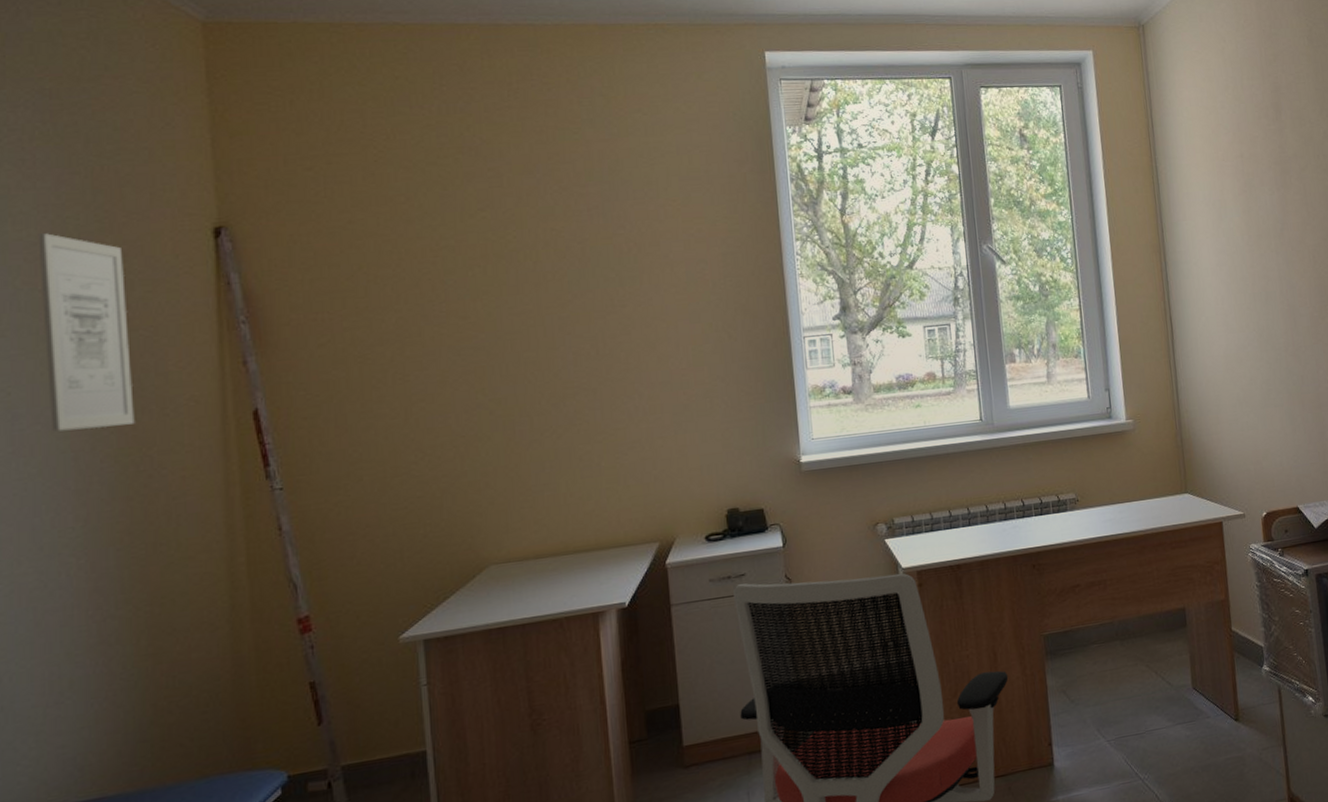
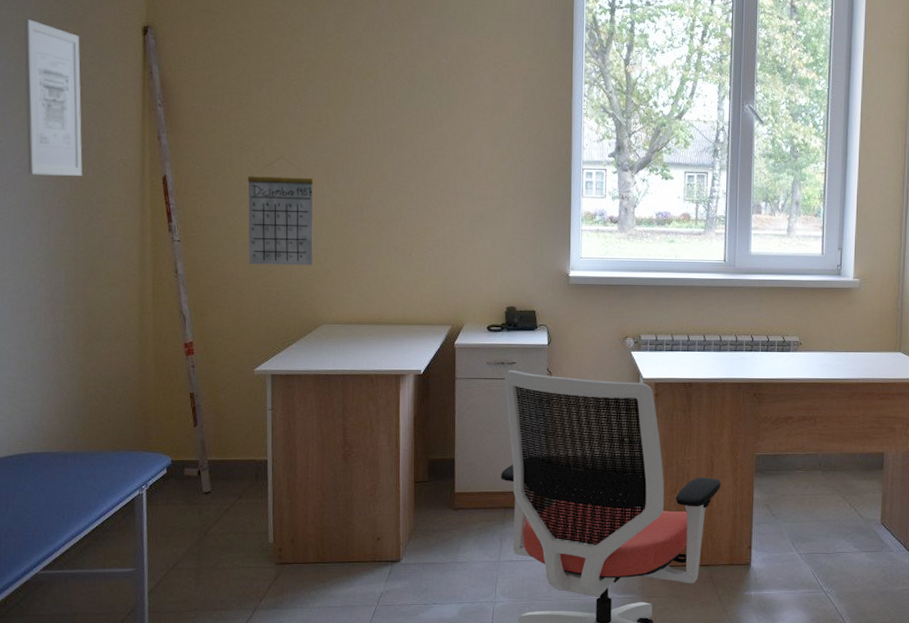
calendar: none [373,367,470,505] -> present [247,157,314,266]

